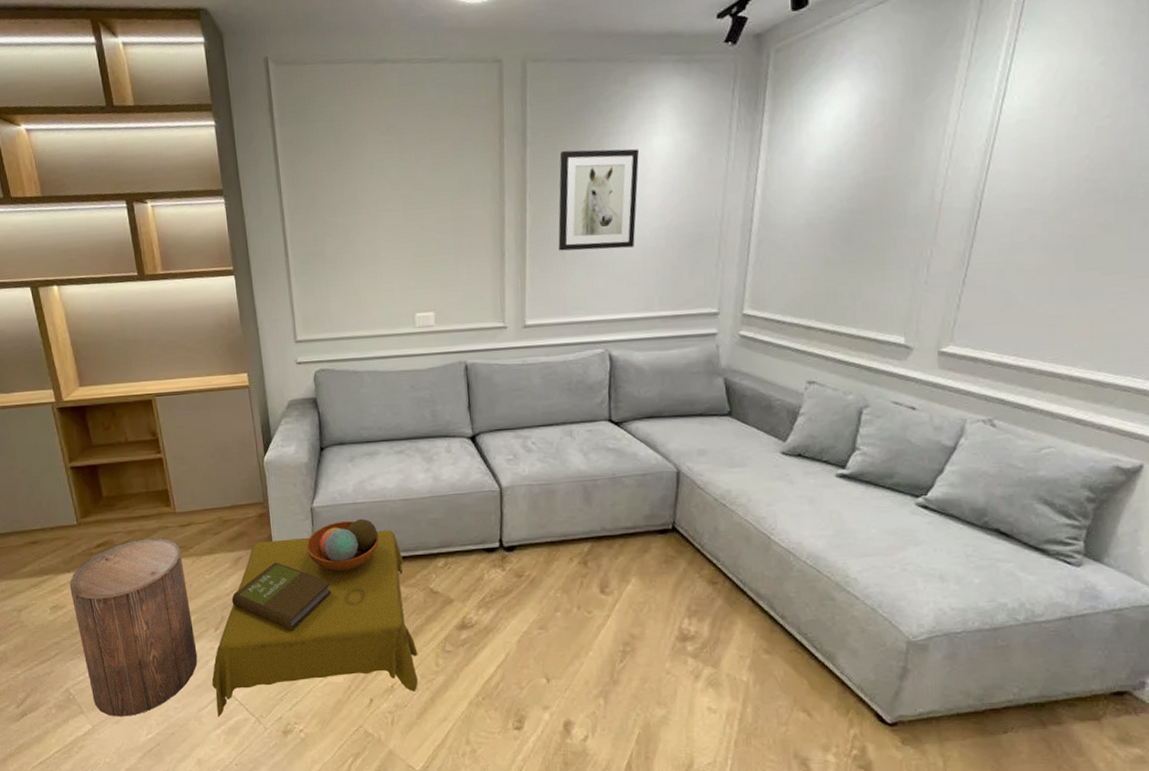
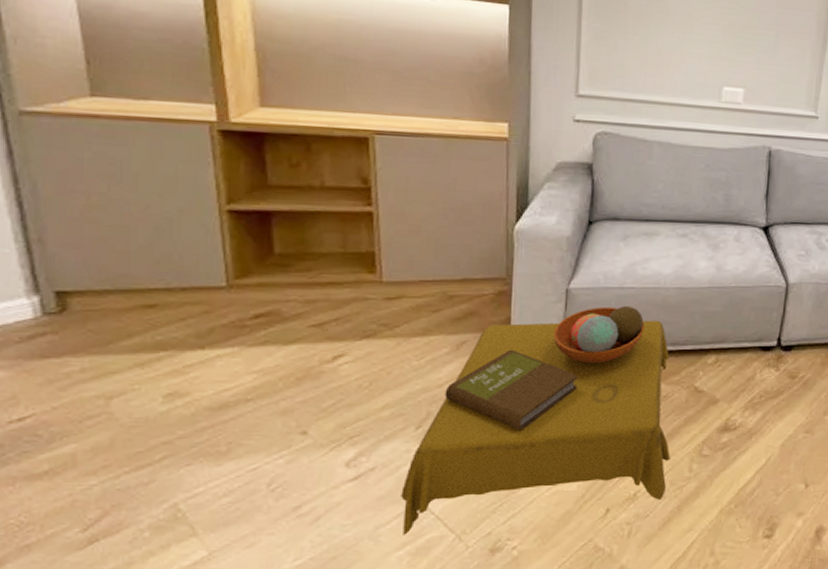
stool: present [69,538,198,717] -> none [201,311,386,539]

